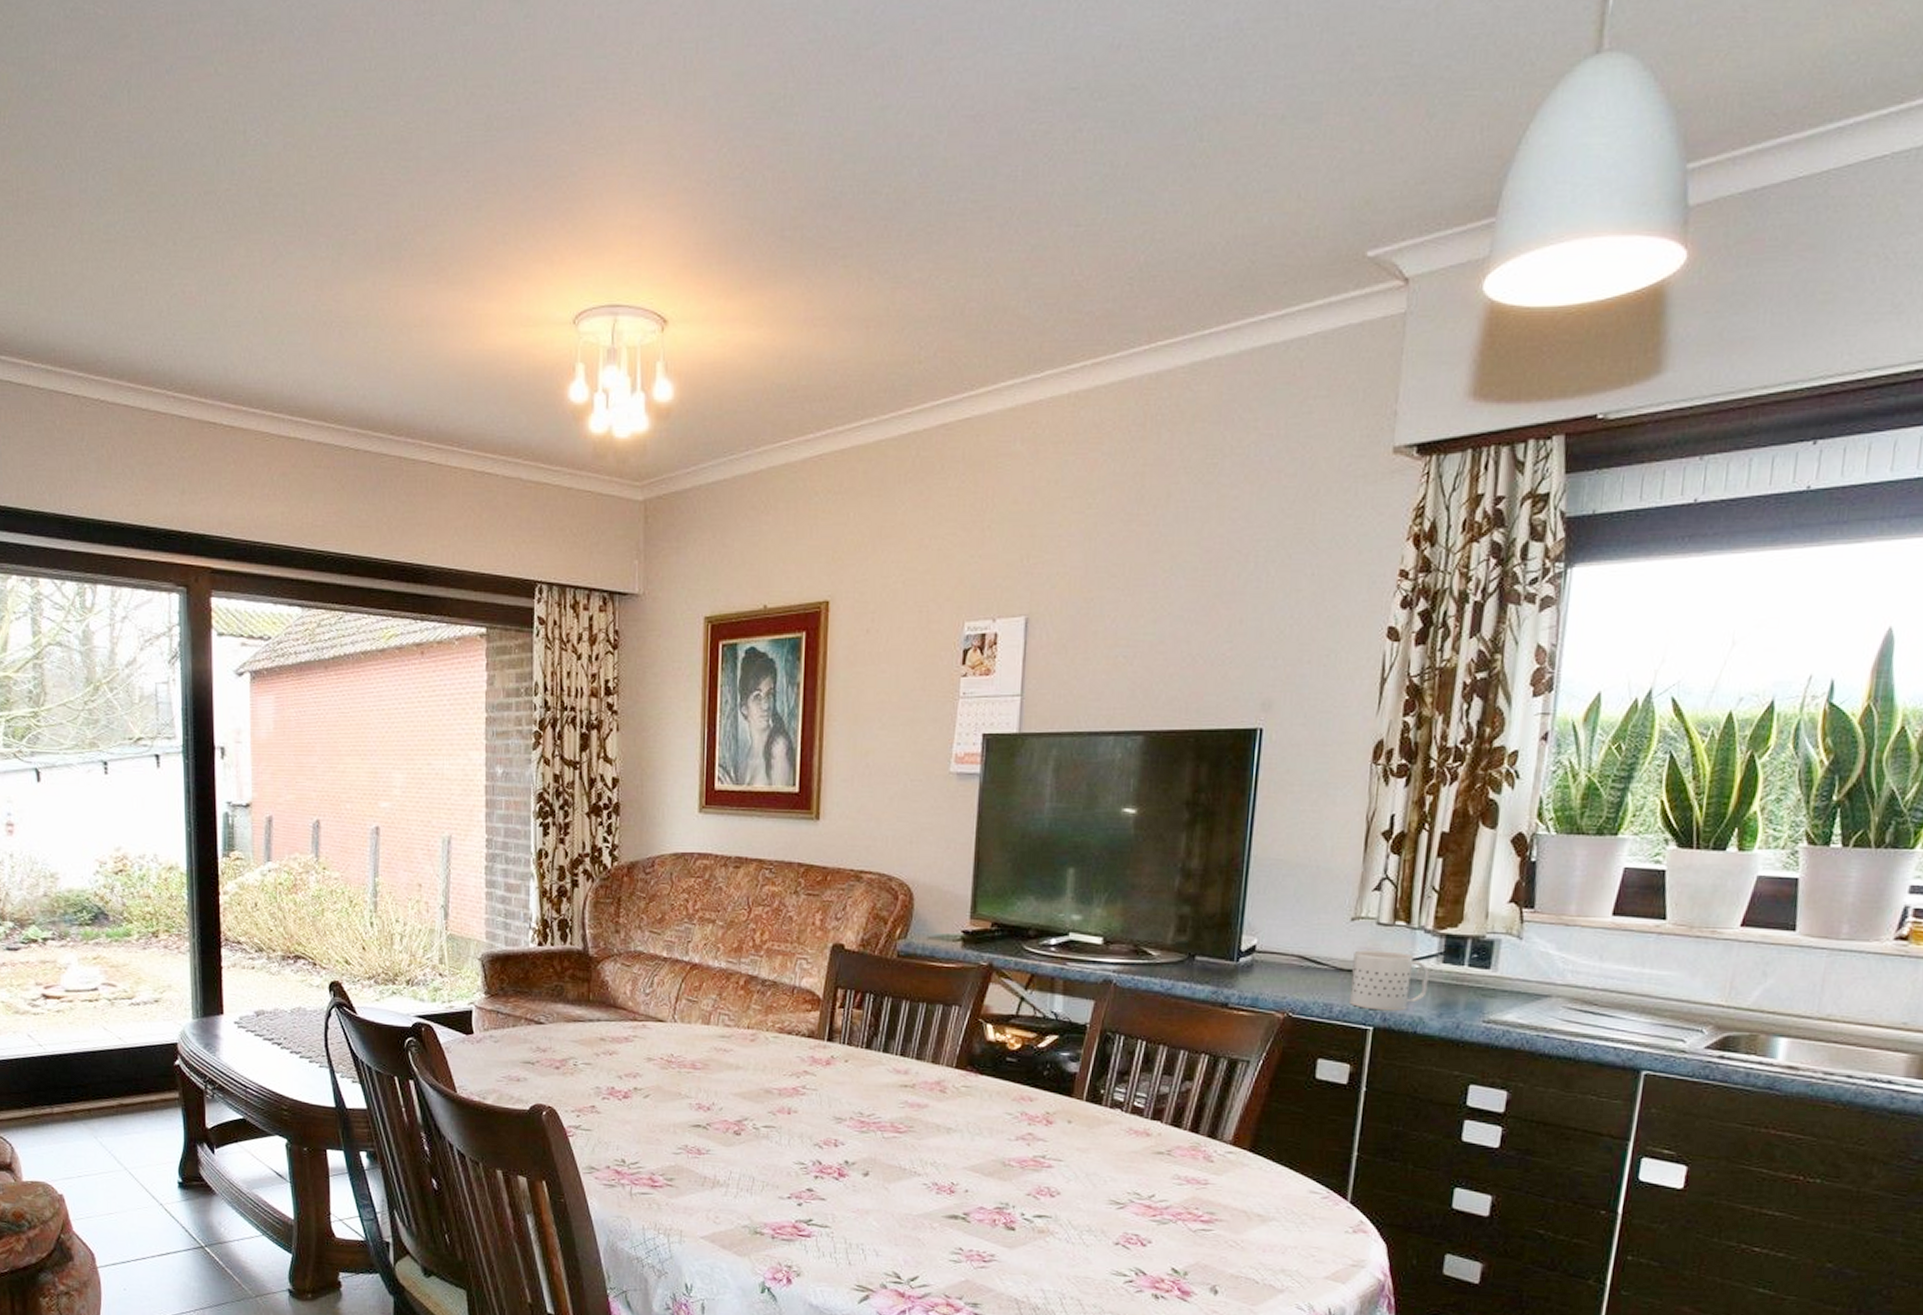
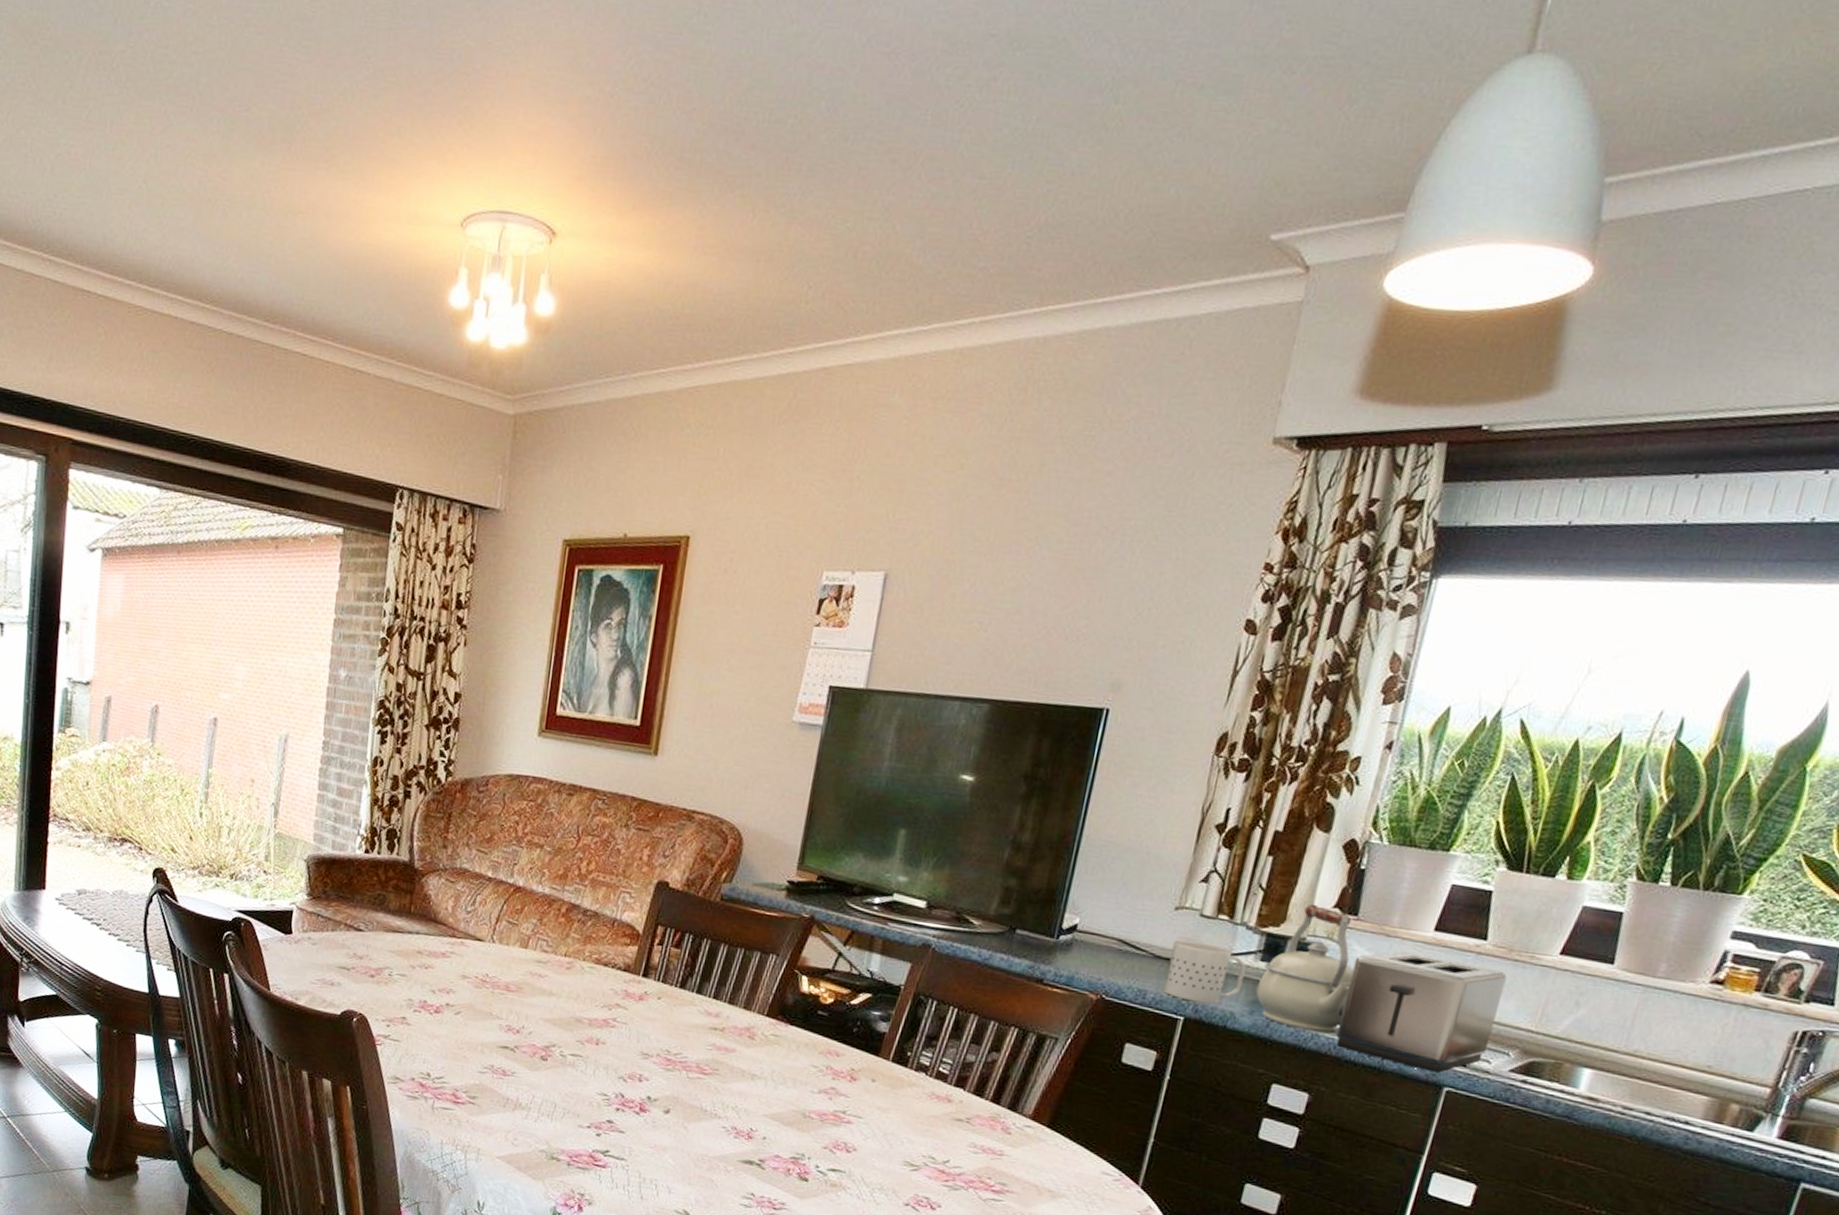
kettle: none [1441,901,1537,1028] -> present [1255,903,1354,1033]
toaster: none [1526,939,1691,1058] -> present [1336,951,1507,1074]

